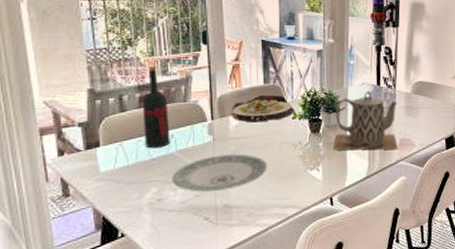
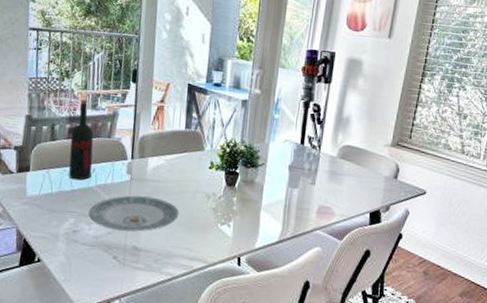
salad plate: present [230,94,295,123] -> none [150,139,213,168]
teapot: present [334,91,399,151] -> none [248,149,321,217]

